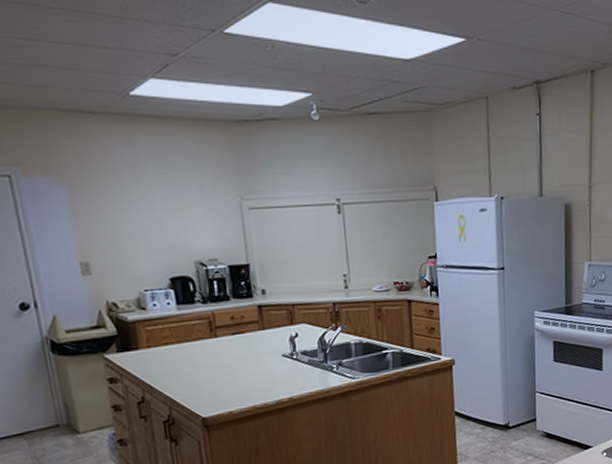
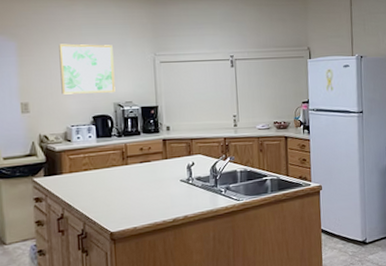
wall art: none [120,186,196,252] -> present [59,43,115,95]

